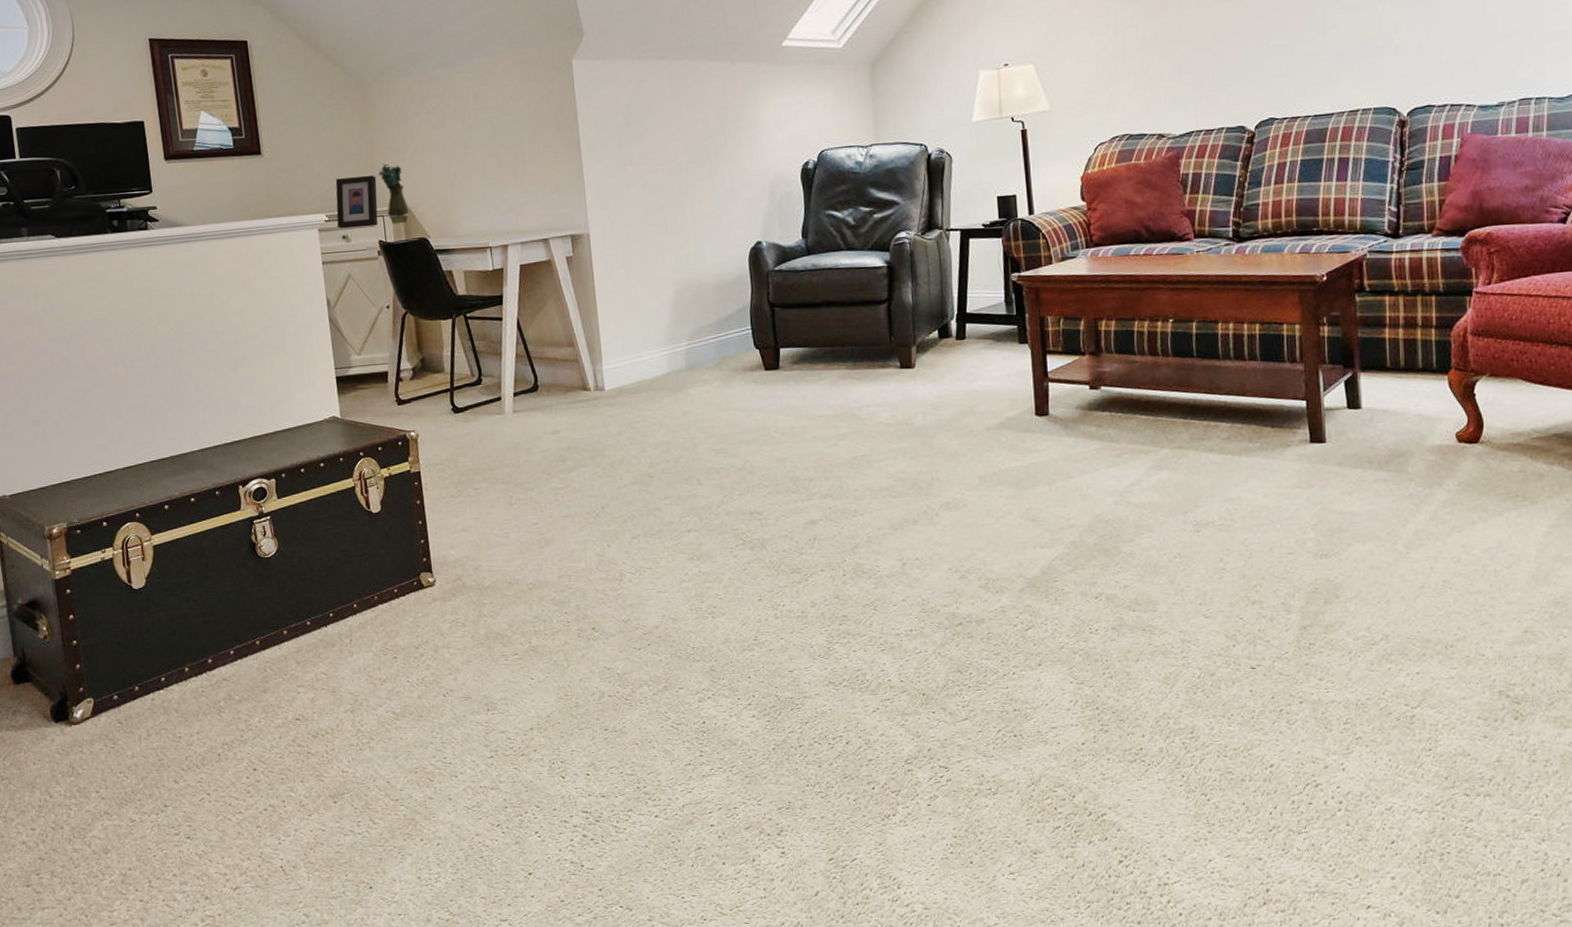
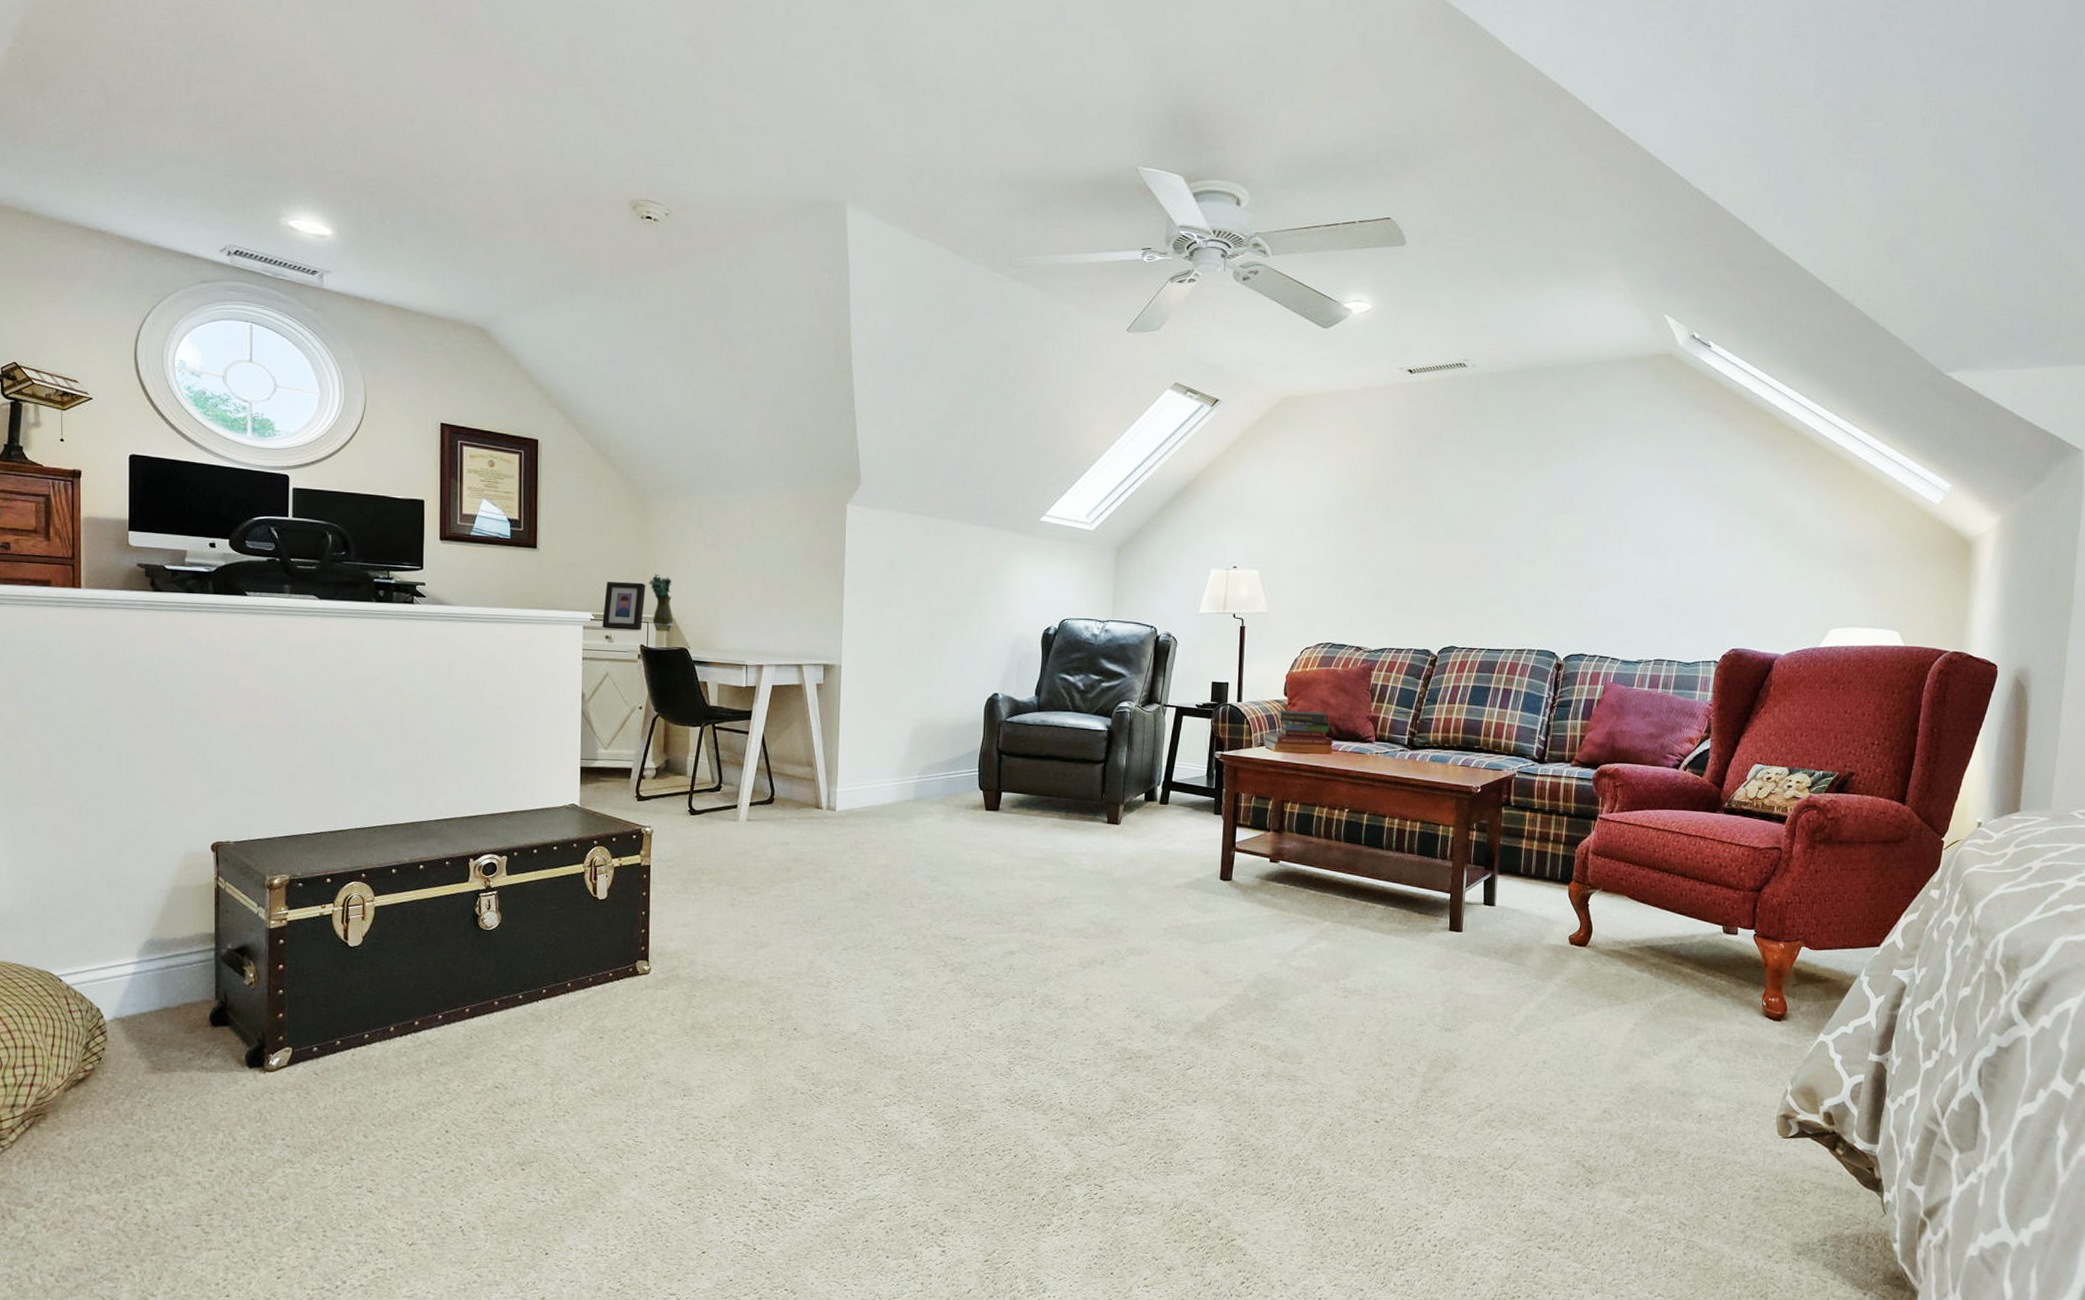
books: none [1064,214,1146,265] -> present [1263,710,1333,755]

